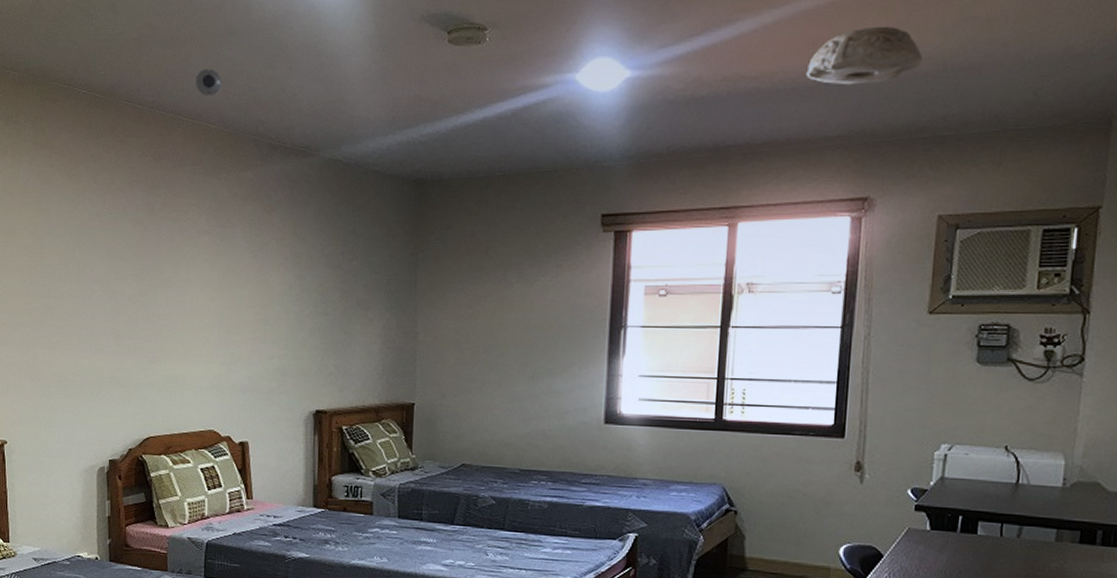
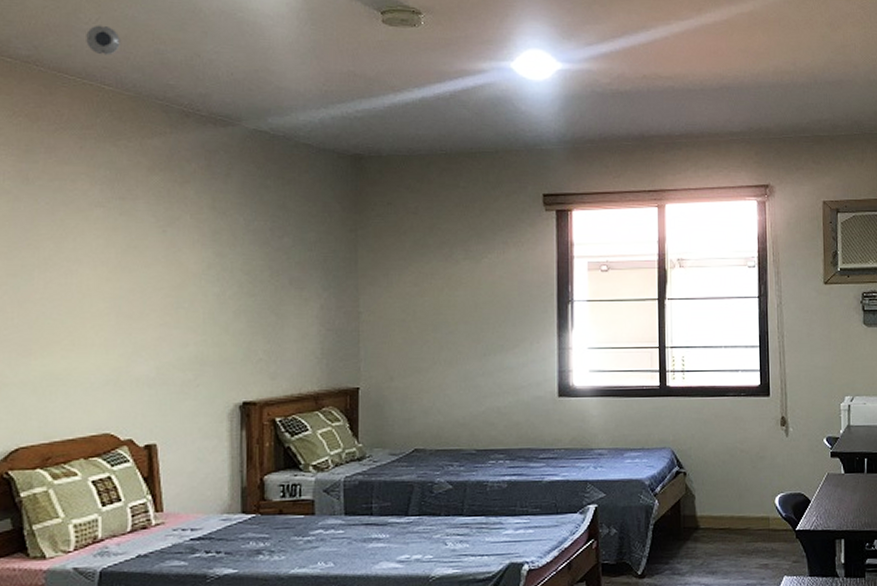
ceiling light: present [806,26,923,85] -> none [711,43,798,90]

